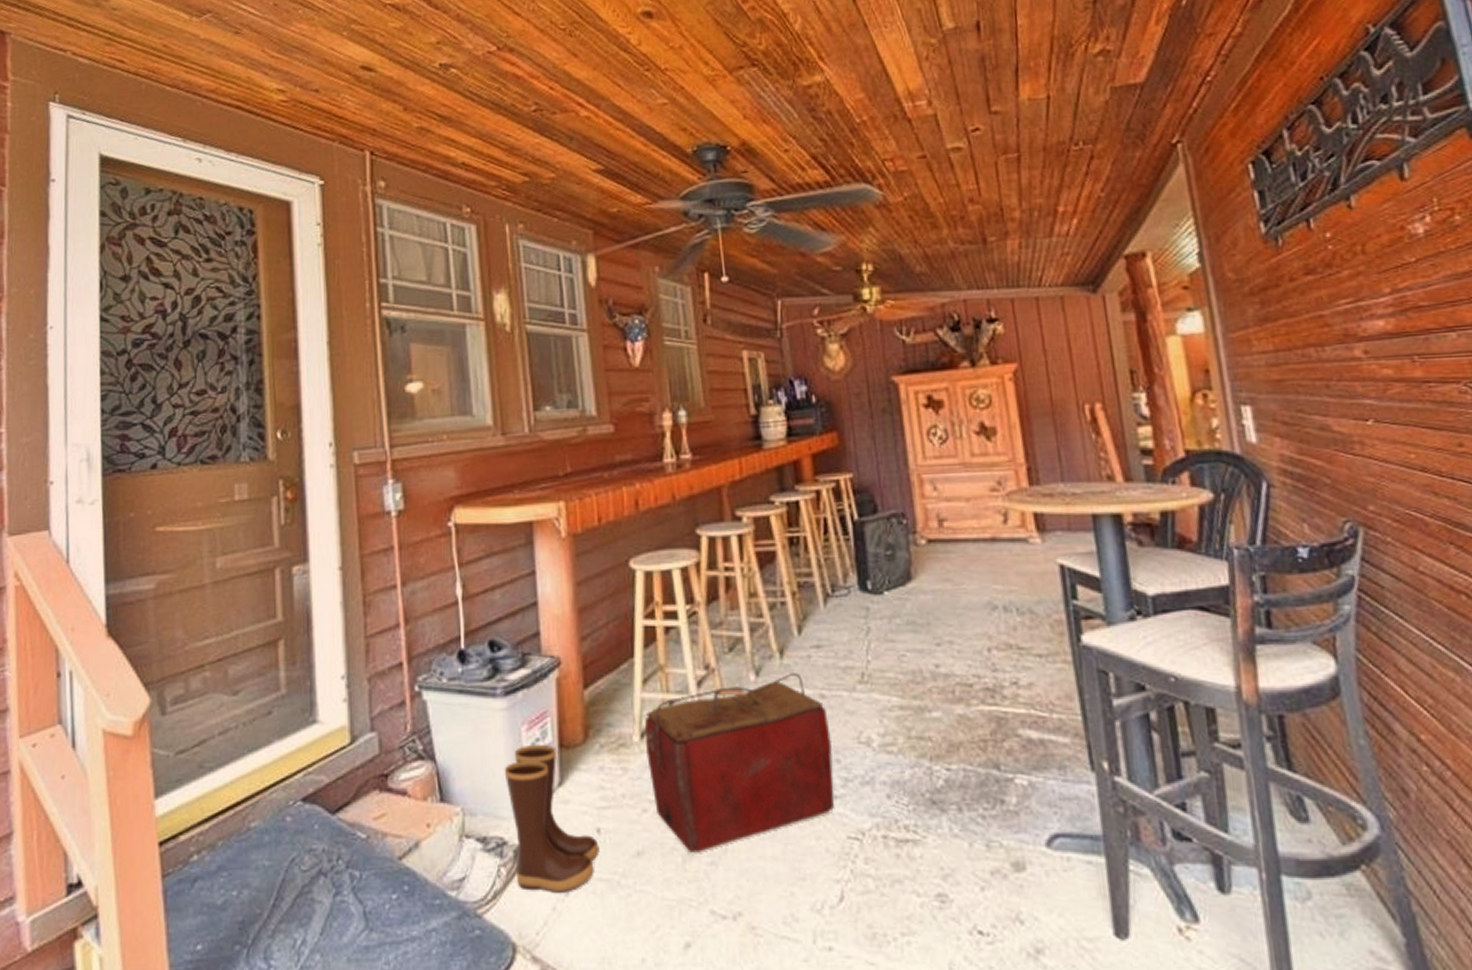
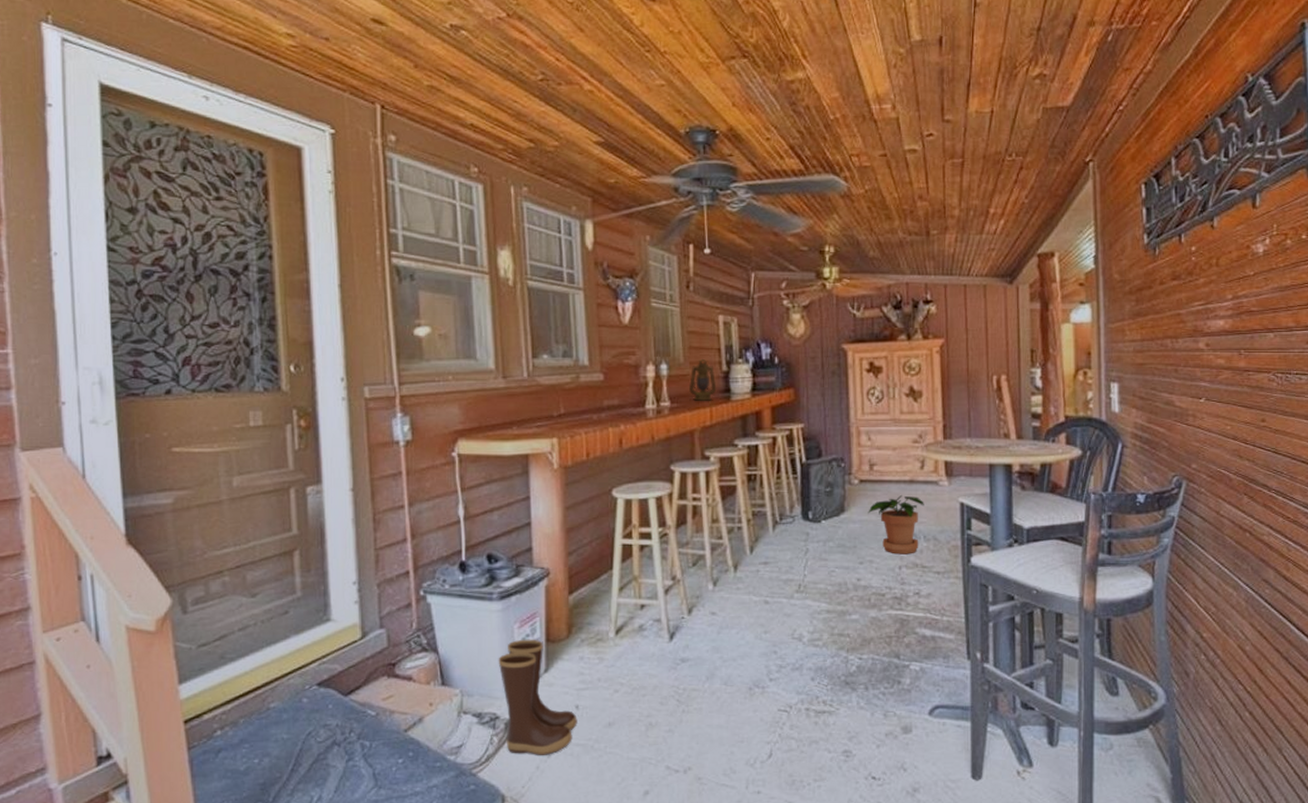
cooler: present [645,673,834,853] -> none [620,584,772,723]
lantern: none [713,402,746,452] -> present [689,359,717,402]
potted plant: none [941,557,1013,633] -> present [868,495,924,555]

